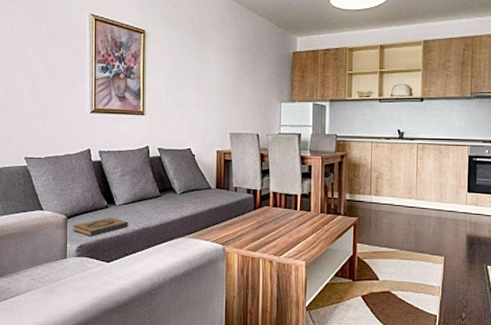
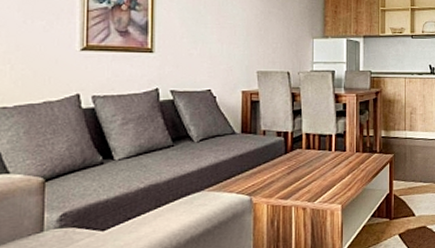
hardback book: present [73,217,128,236] -> none [54,175,131,201]

